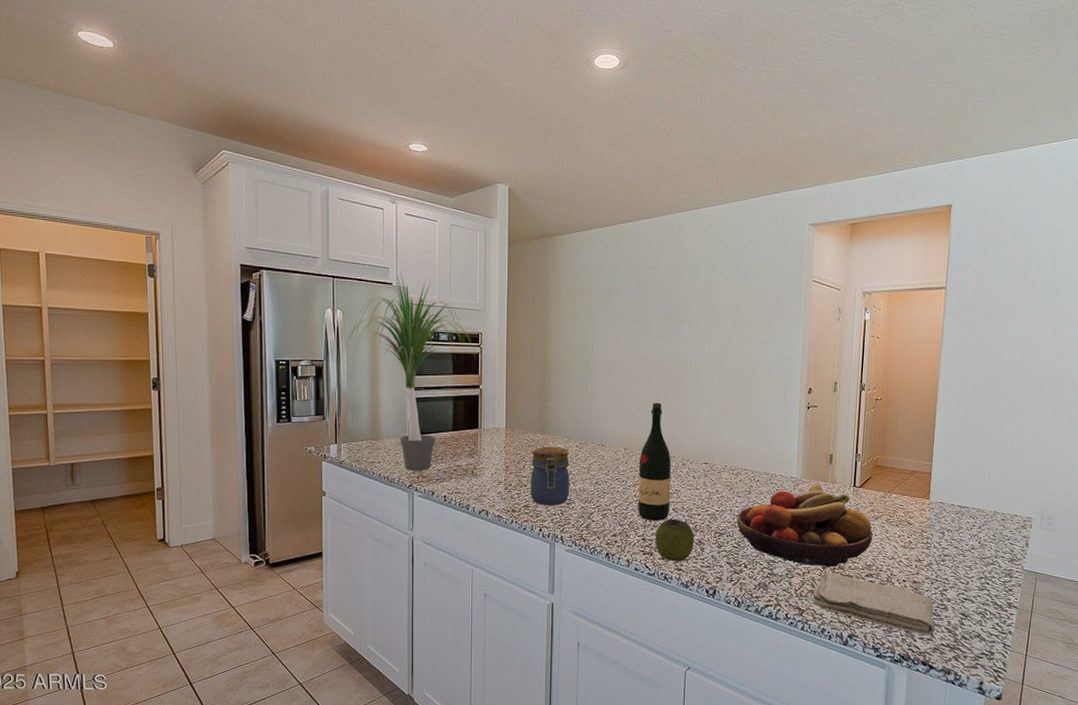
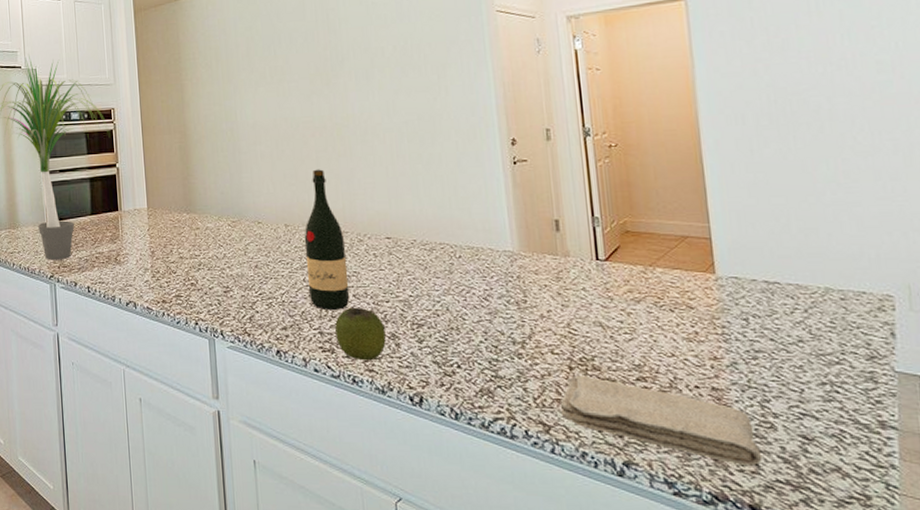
jar: present [530,446,570,505] -> none [179,226,226,294]
fruit bowl: present [737,483,873,567] -> none [438,257,637,368]

